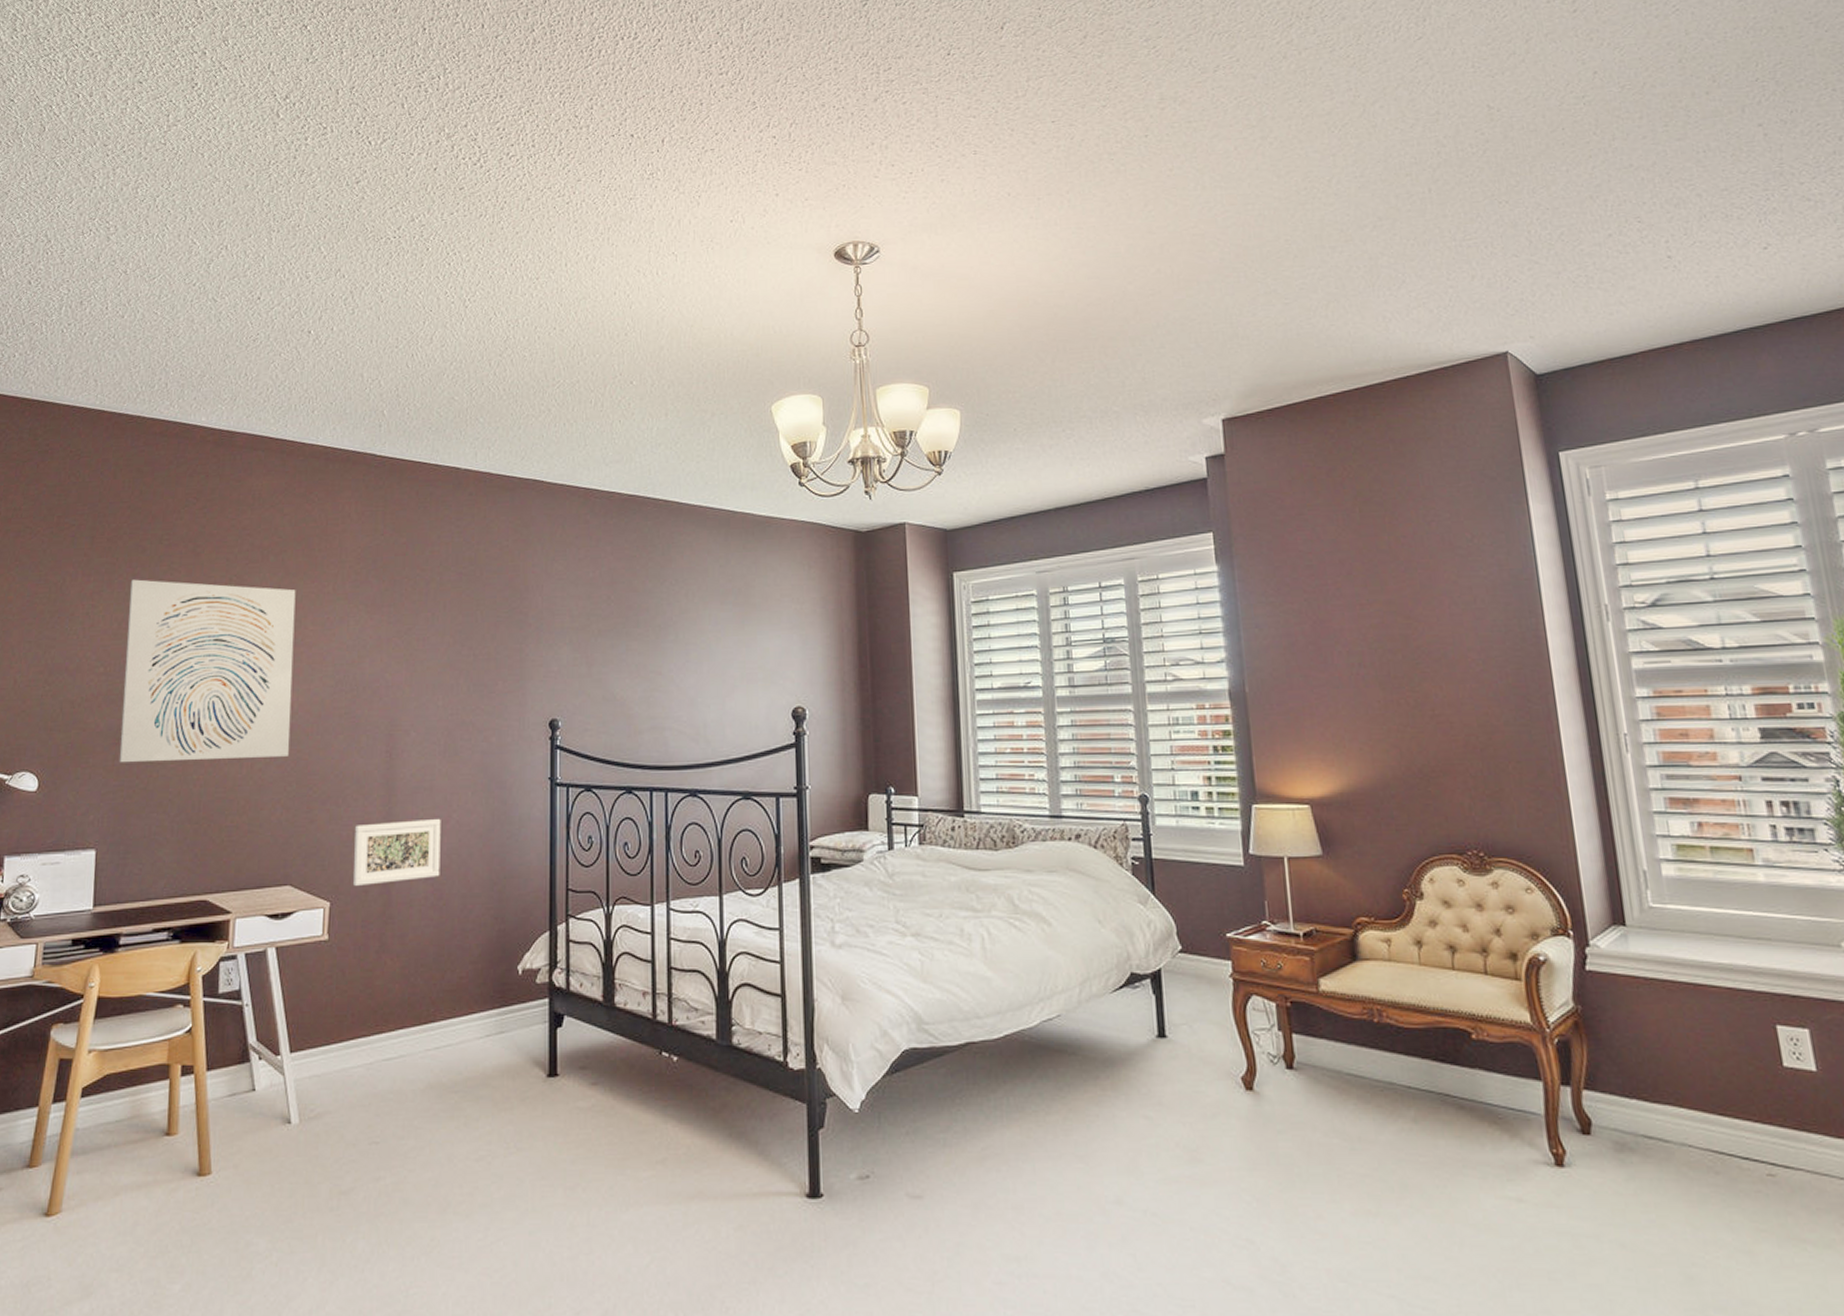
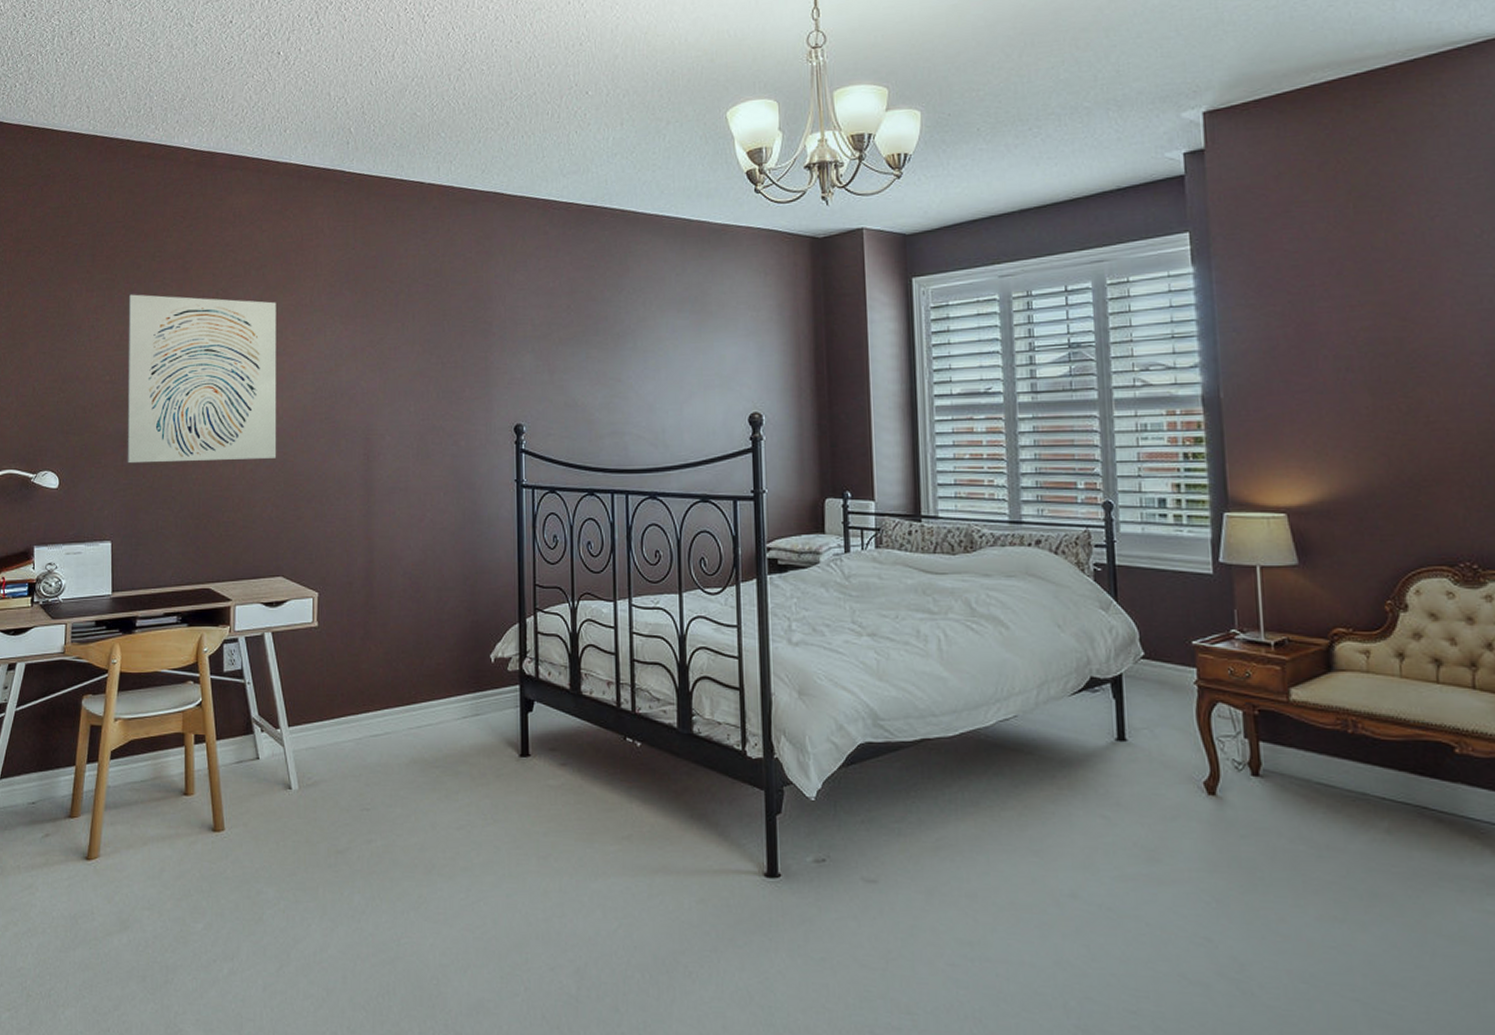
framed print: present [354,818,441,886] -> none [338,516,417,578]

